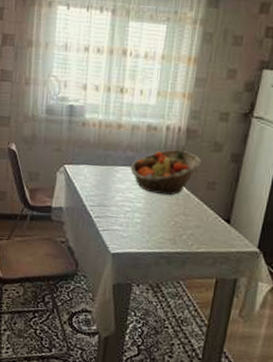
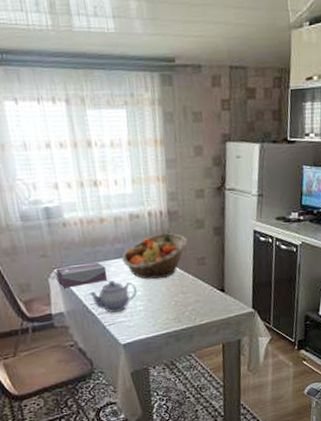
tissue box: none [65,164,113,186] -> present [56,261,108,289]
teapot: none [91,186,139,220] -> present [89,280,138,313]

